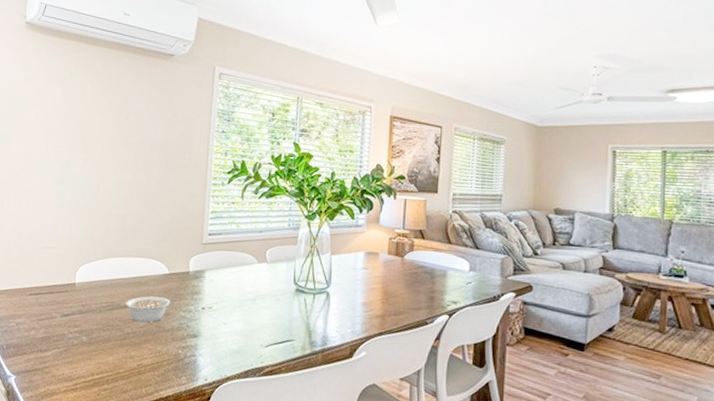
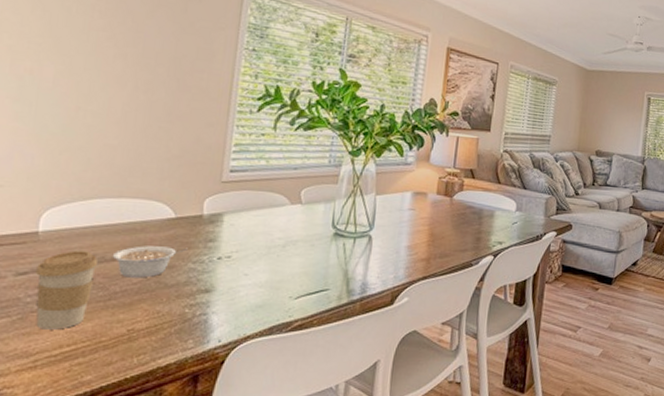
coffee cup: none [75,298,116,361] -> present [36,250,99,330]

